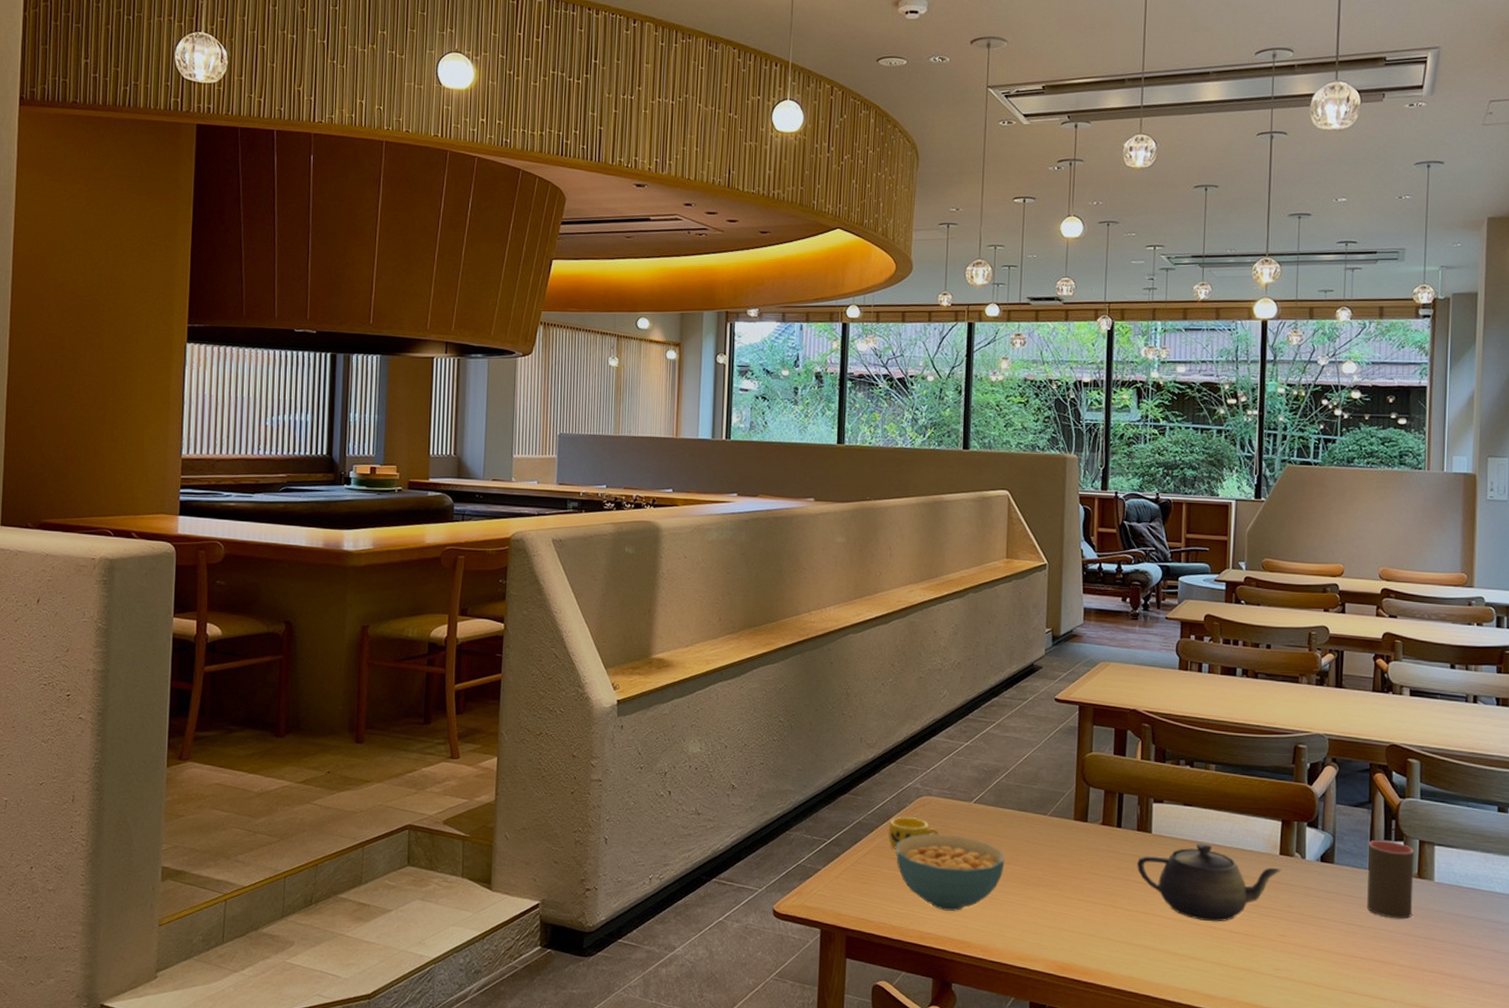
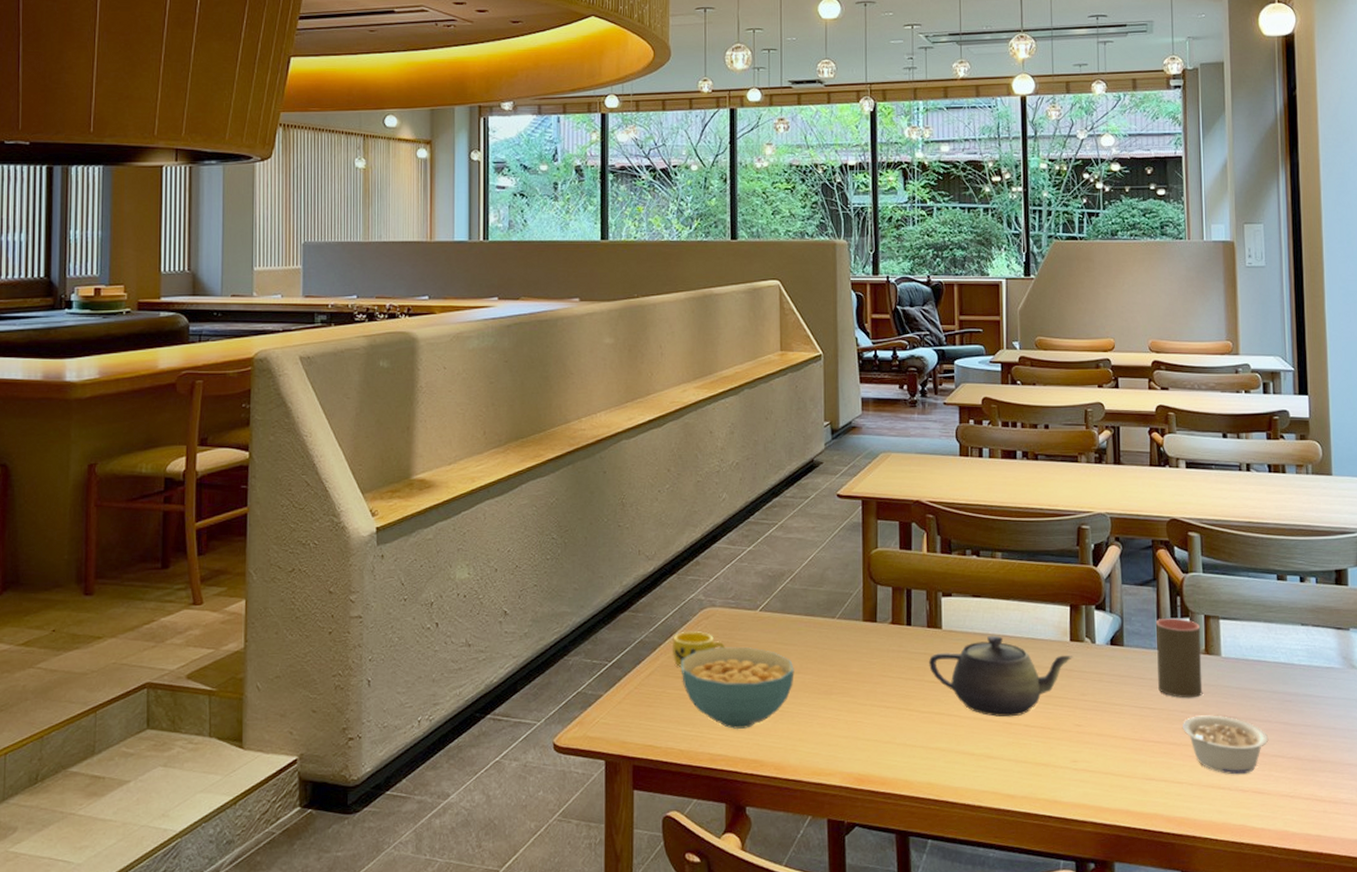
legume: none [1390,936,1477,997] -> present [1183,715,1268,775]

